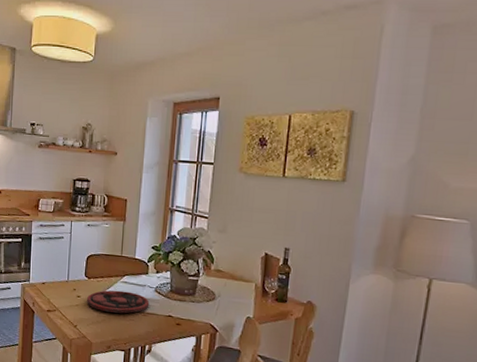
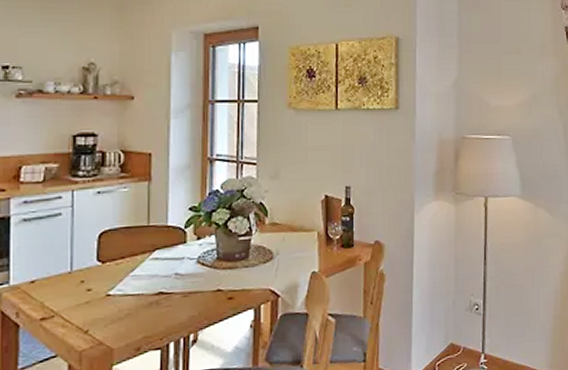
plate: present [87,290,150,314] -> none [102,269,191,303]

